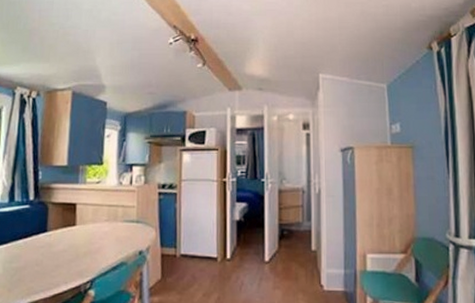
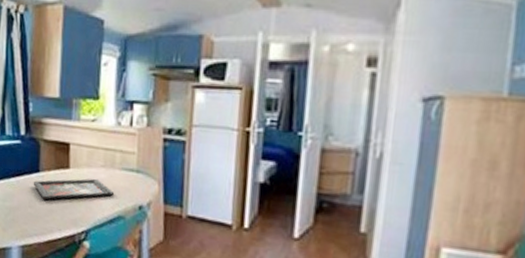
decorative tray: none [40,232,118,257] -> present [33,178,115,200]

